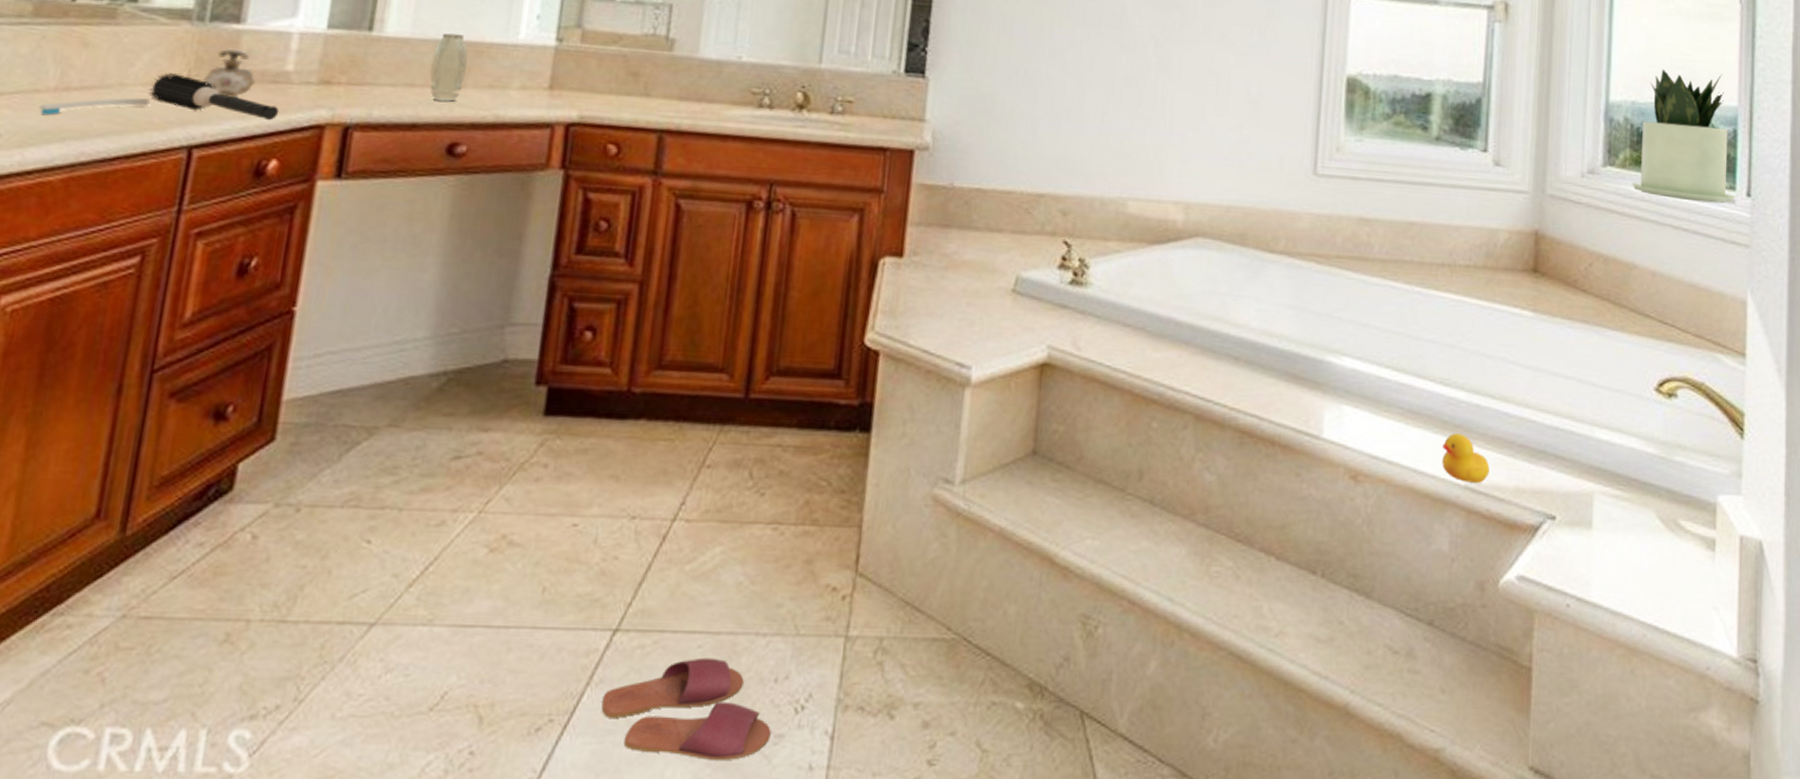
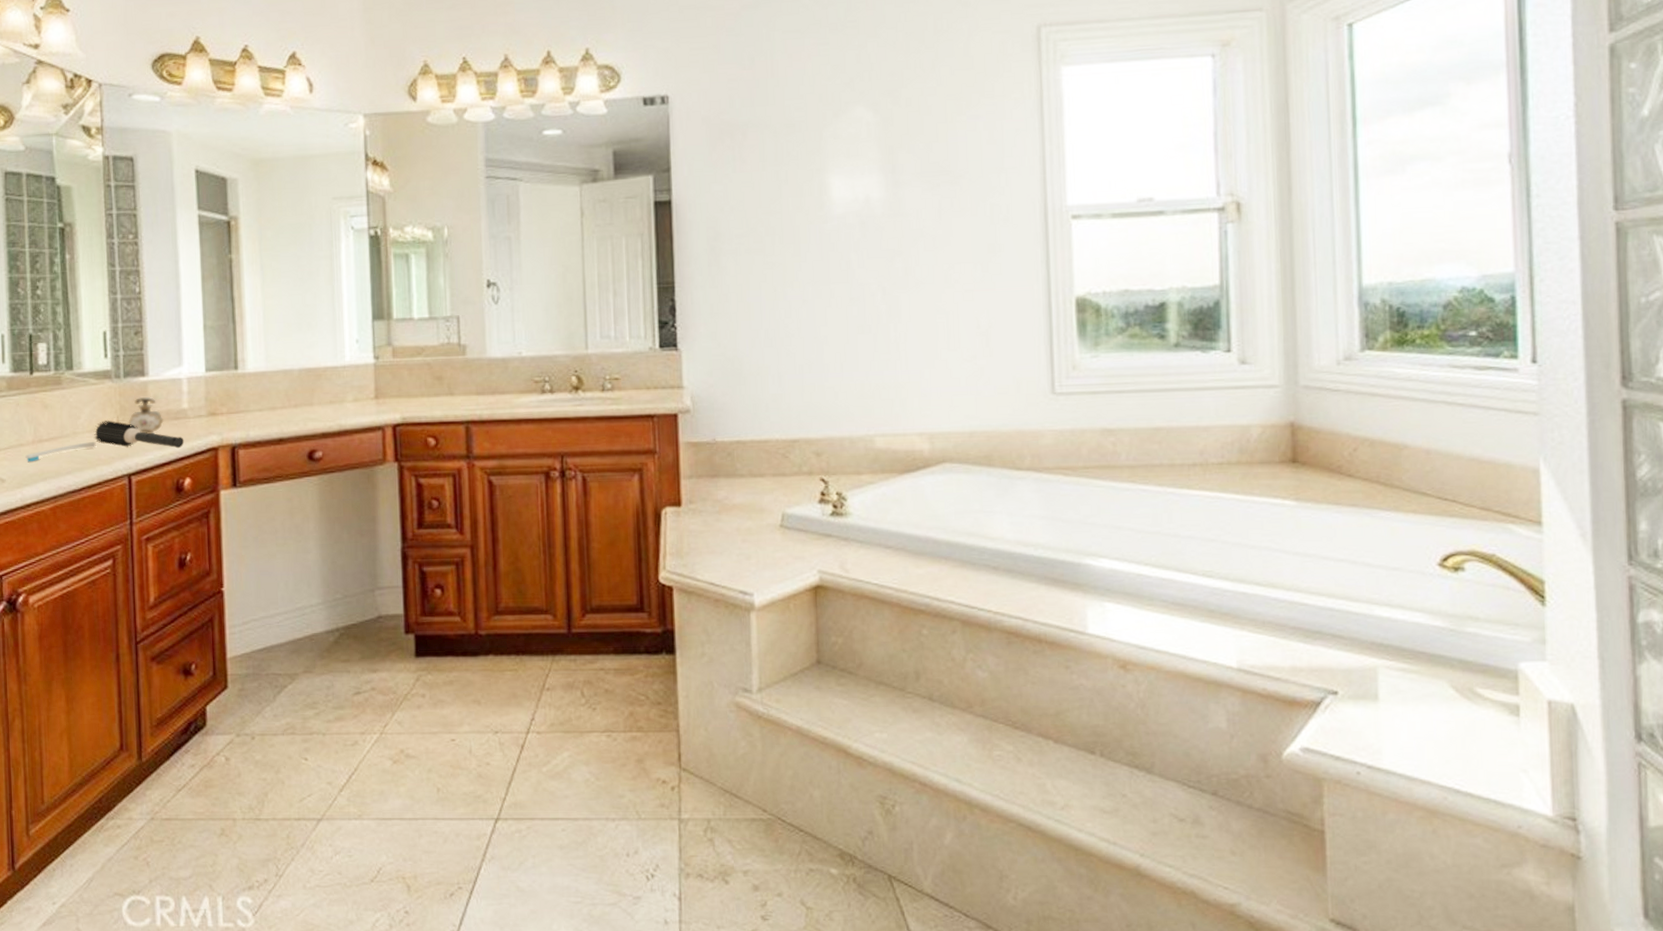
vase: present [429,33,468,102] -> none [284,363,311,418]
slippers: present [601,657,771,760] -> none [495,838,630,917]
rubber duck: present [1442,433,1490,483] -> none [1210,621,1263,665]
planter: present [1631,69,1736,204] -> none [1395,240,1519,375]

